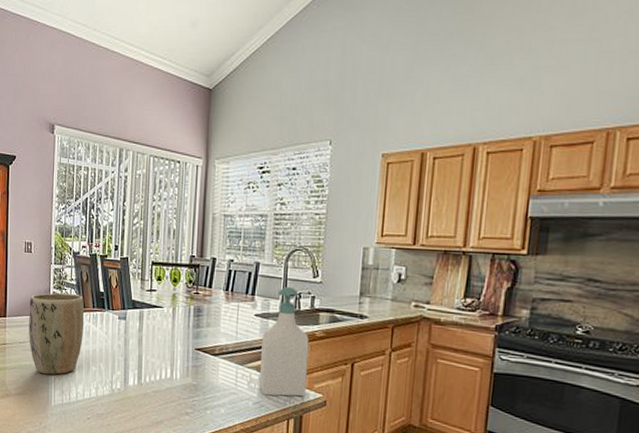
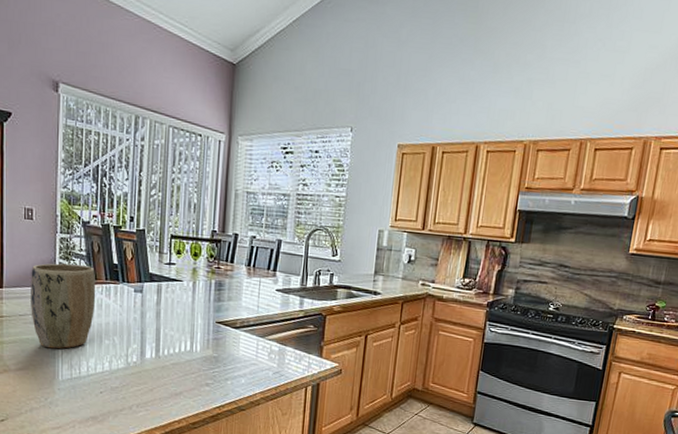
soap bottle: present [259,286,309,397] -> none [279,263,328,366]

